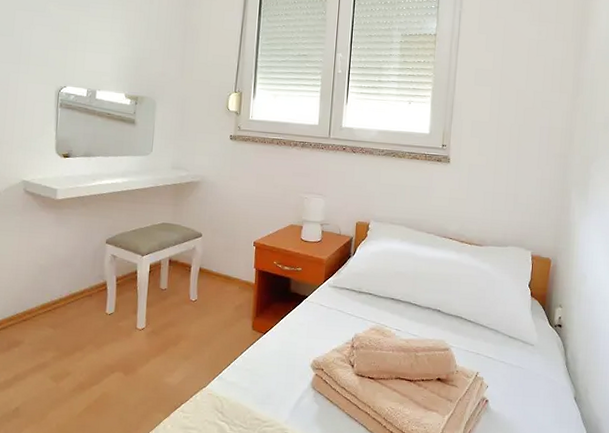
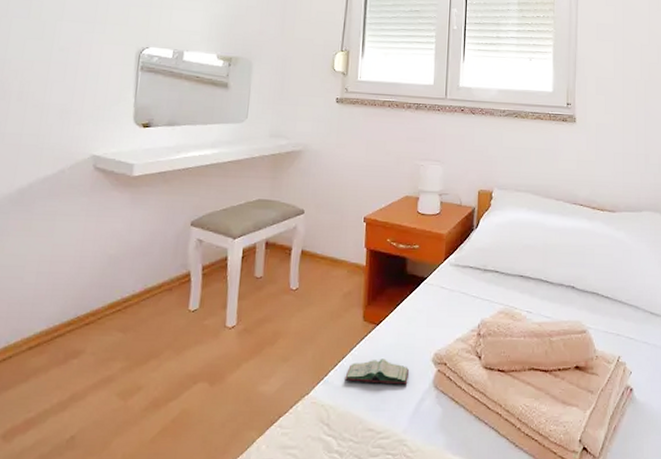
book: none [236,362,291,385] -> present [345,359,409,385]

